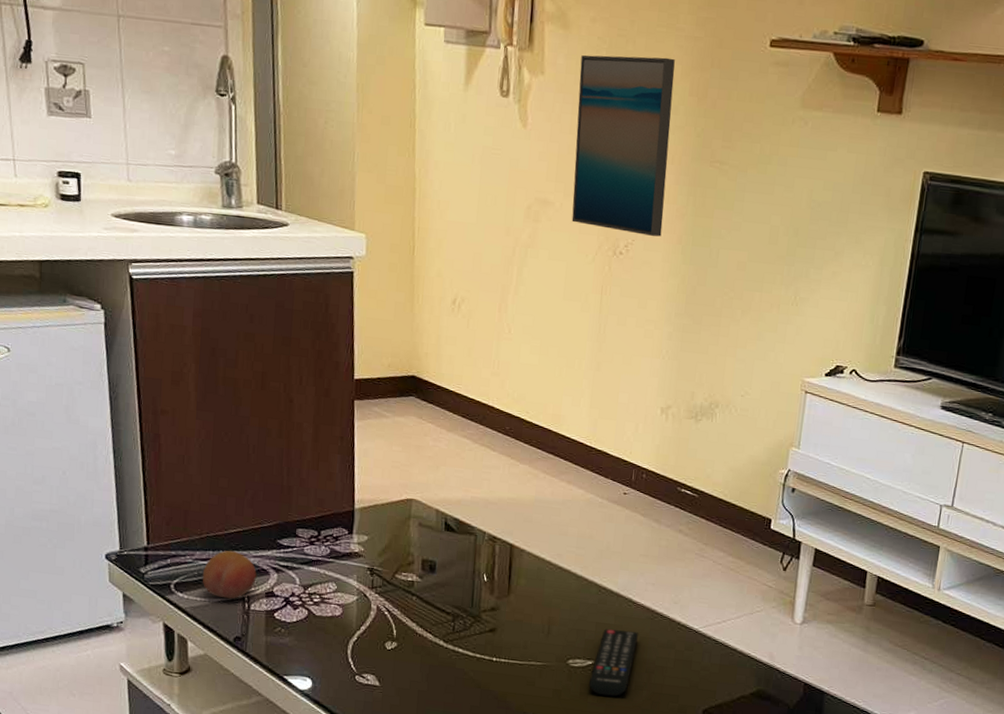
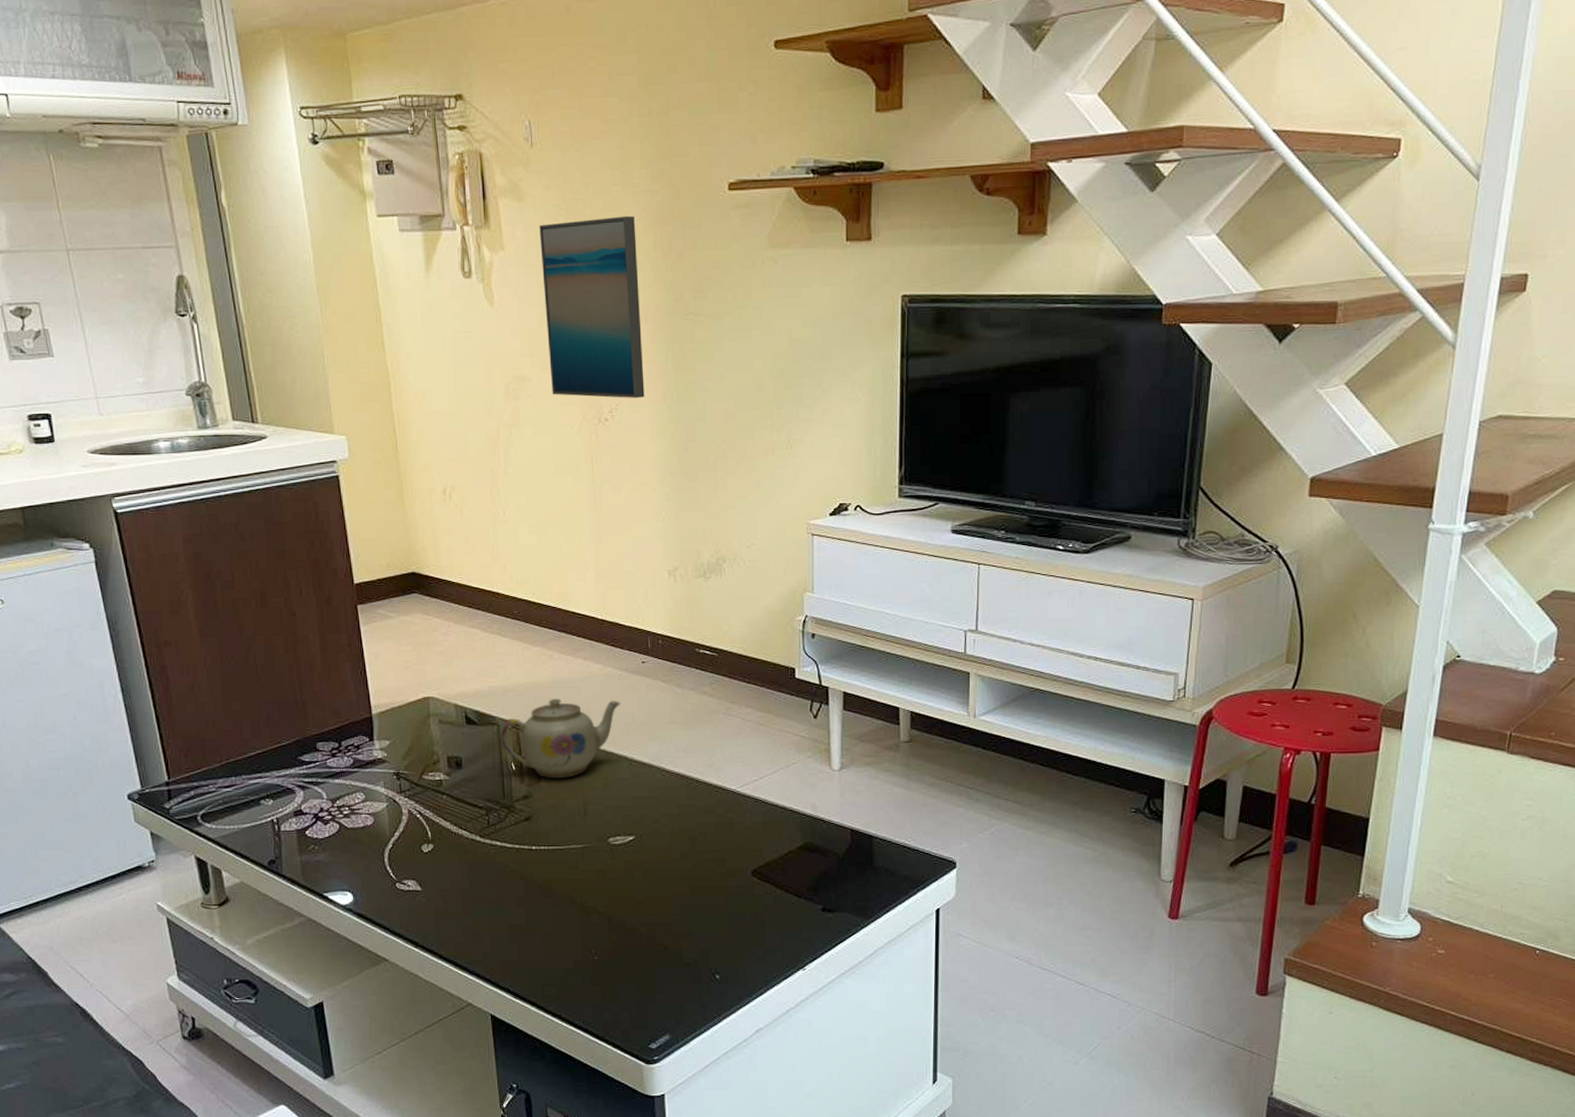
fruit: present [202,550,257,599] -> none [227,773,283,823]
teapot: none [477,517,598,596] -> present [501,699,621,779]
remote control: present [589,629,639,697] -> none [633,800,677,870]

